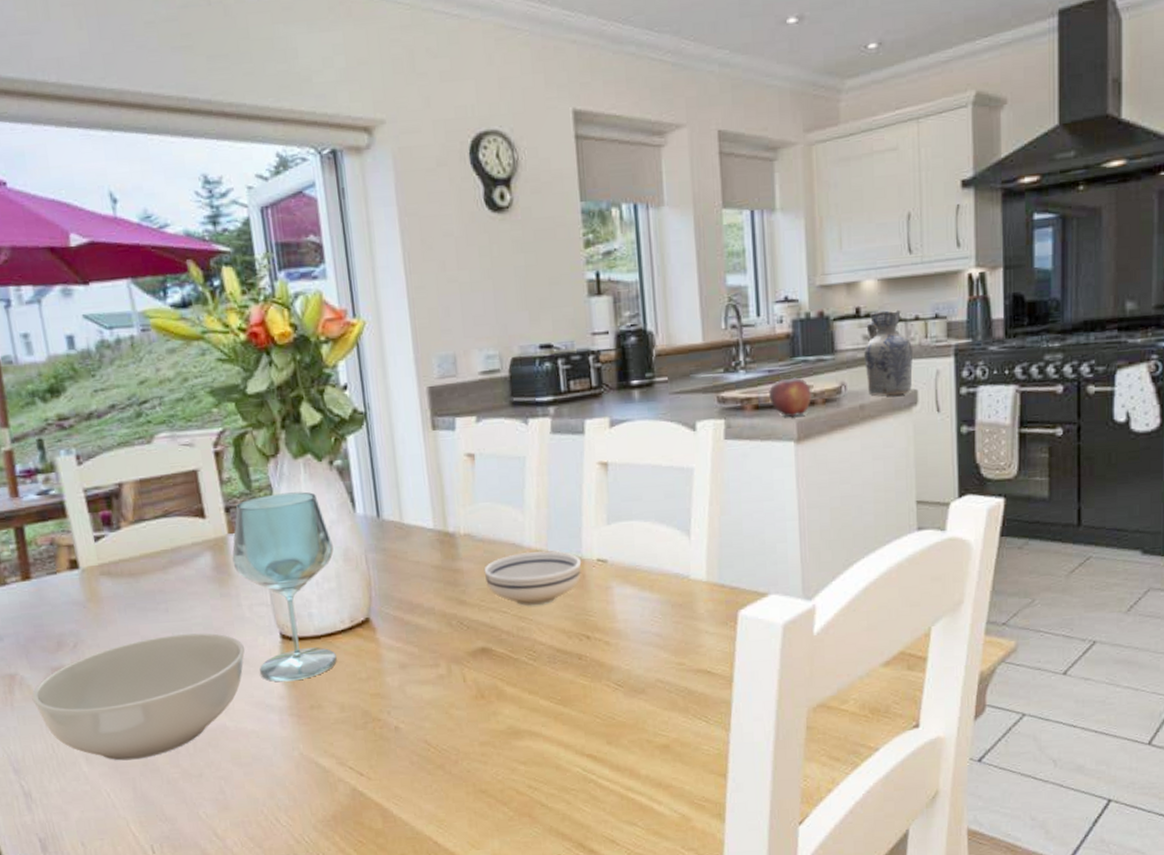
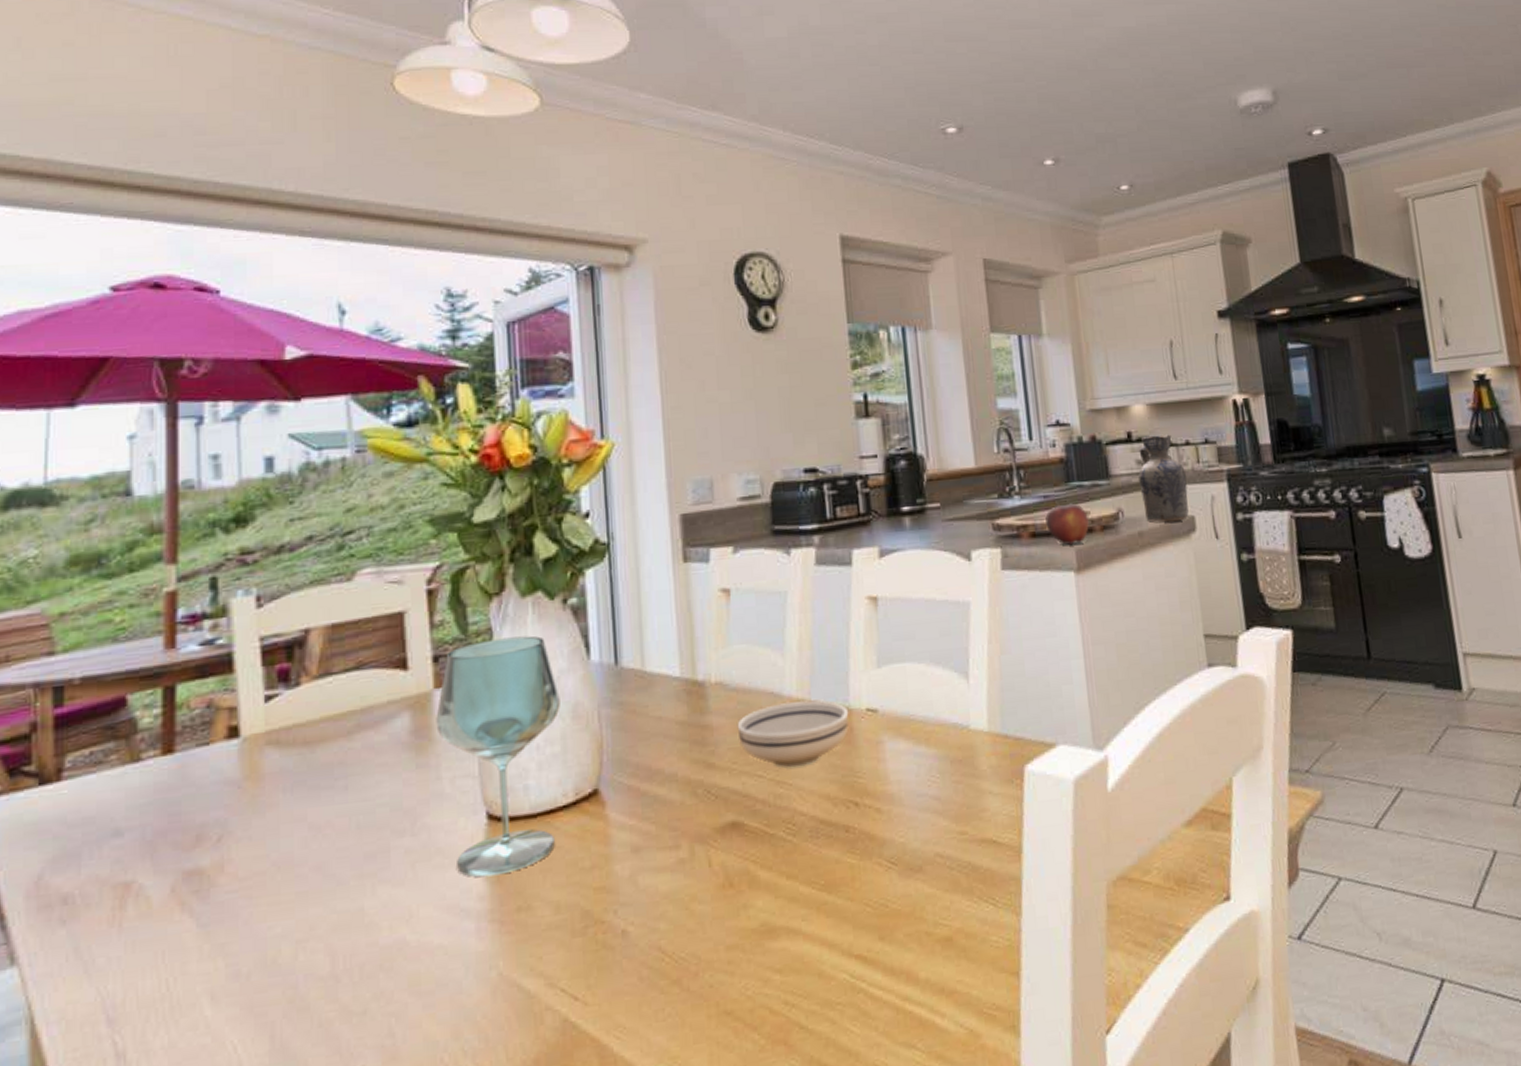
bowl: present [31,633,245,761] -> none [149,816,441,998]

